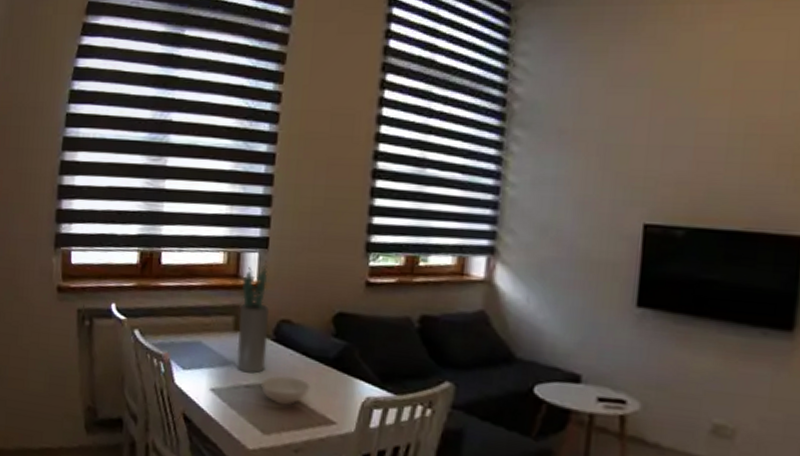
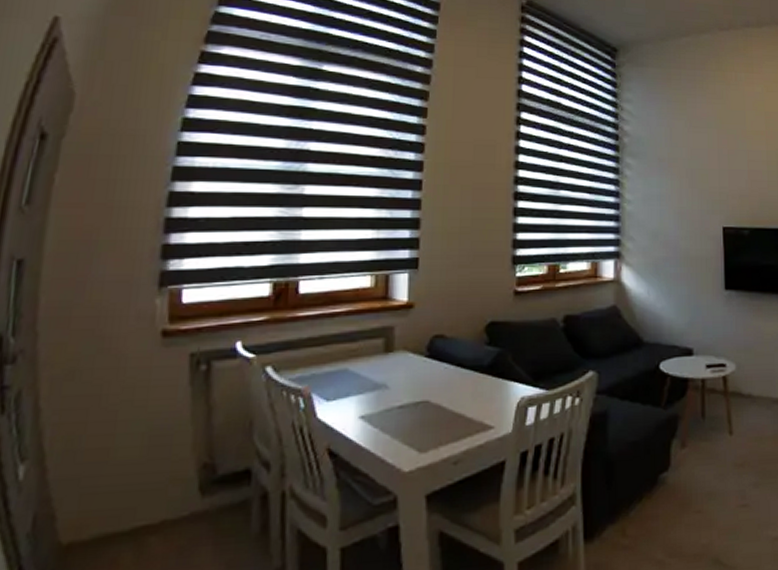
vase: present [236,261,269,374] -> none [387,281,422,395]
bowl: present [261,375,311,405] -> none [416,390,467,419]

